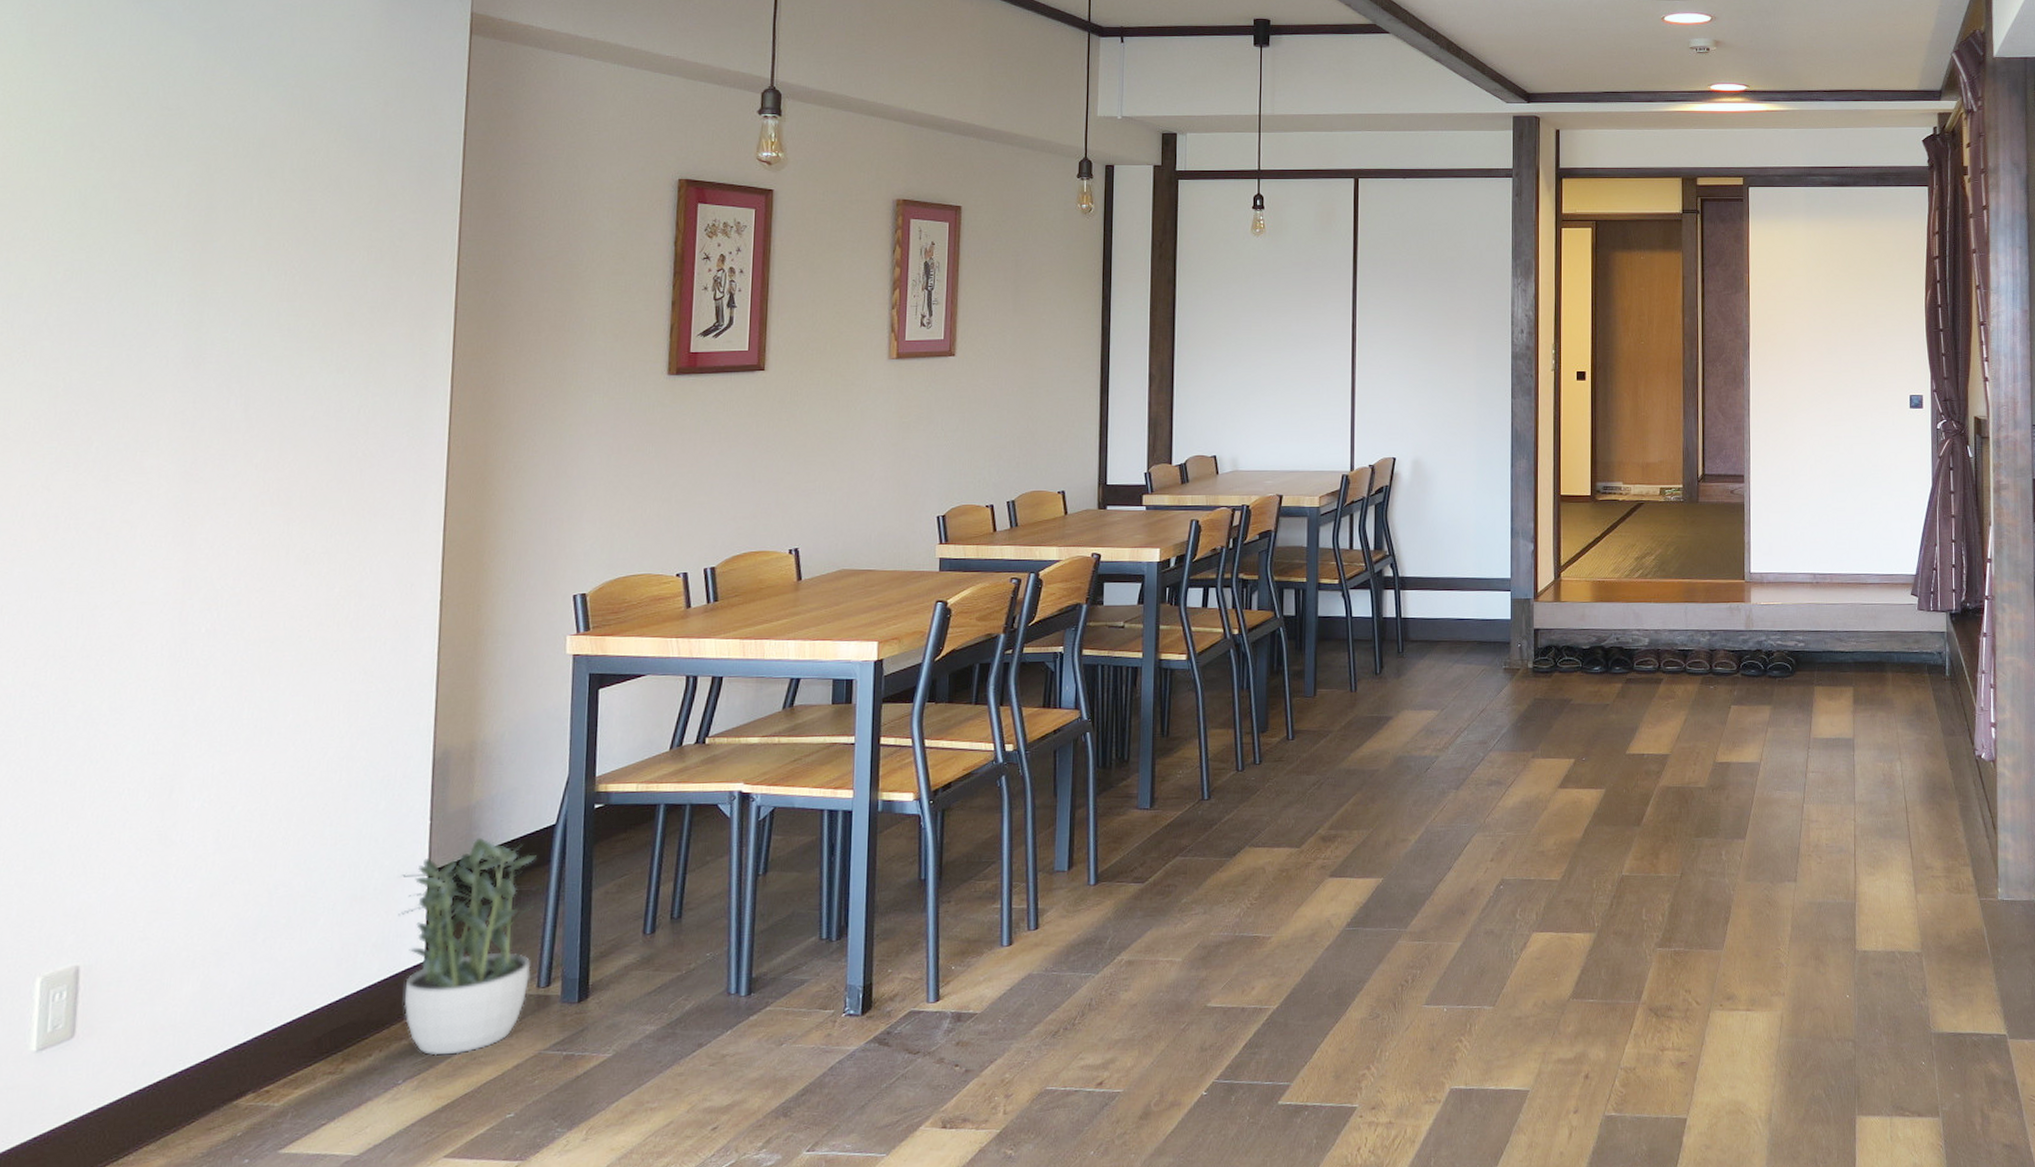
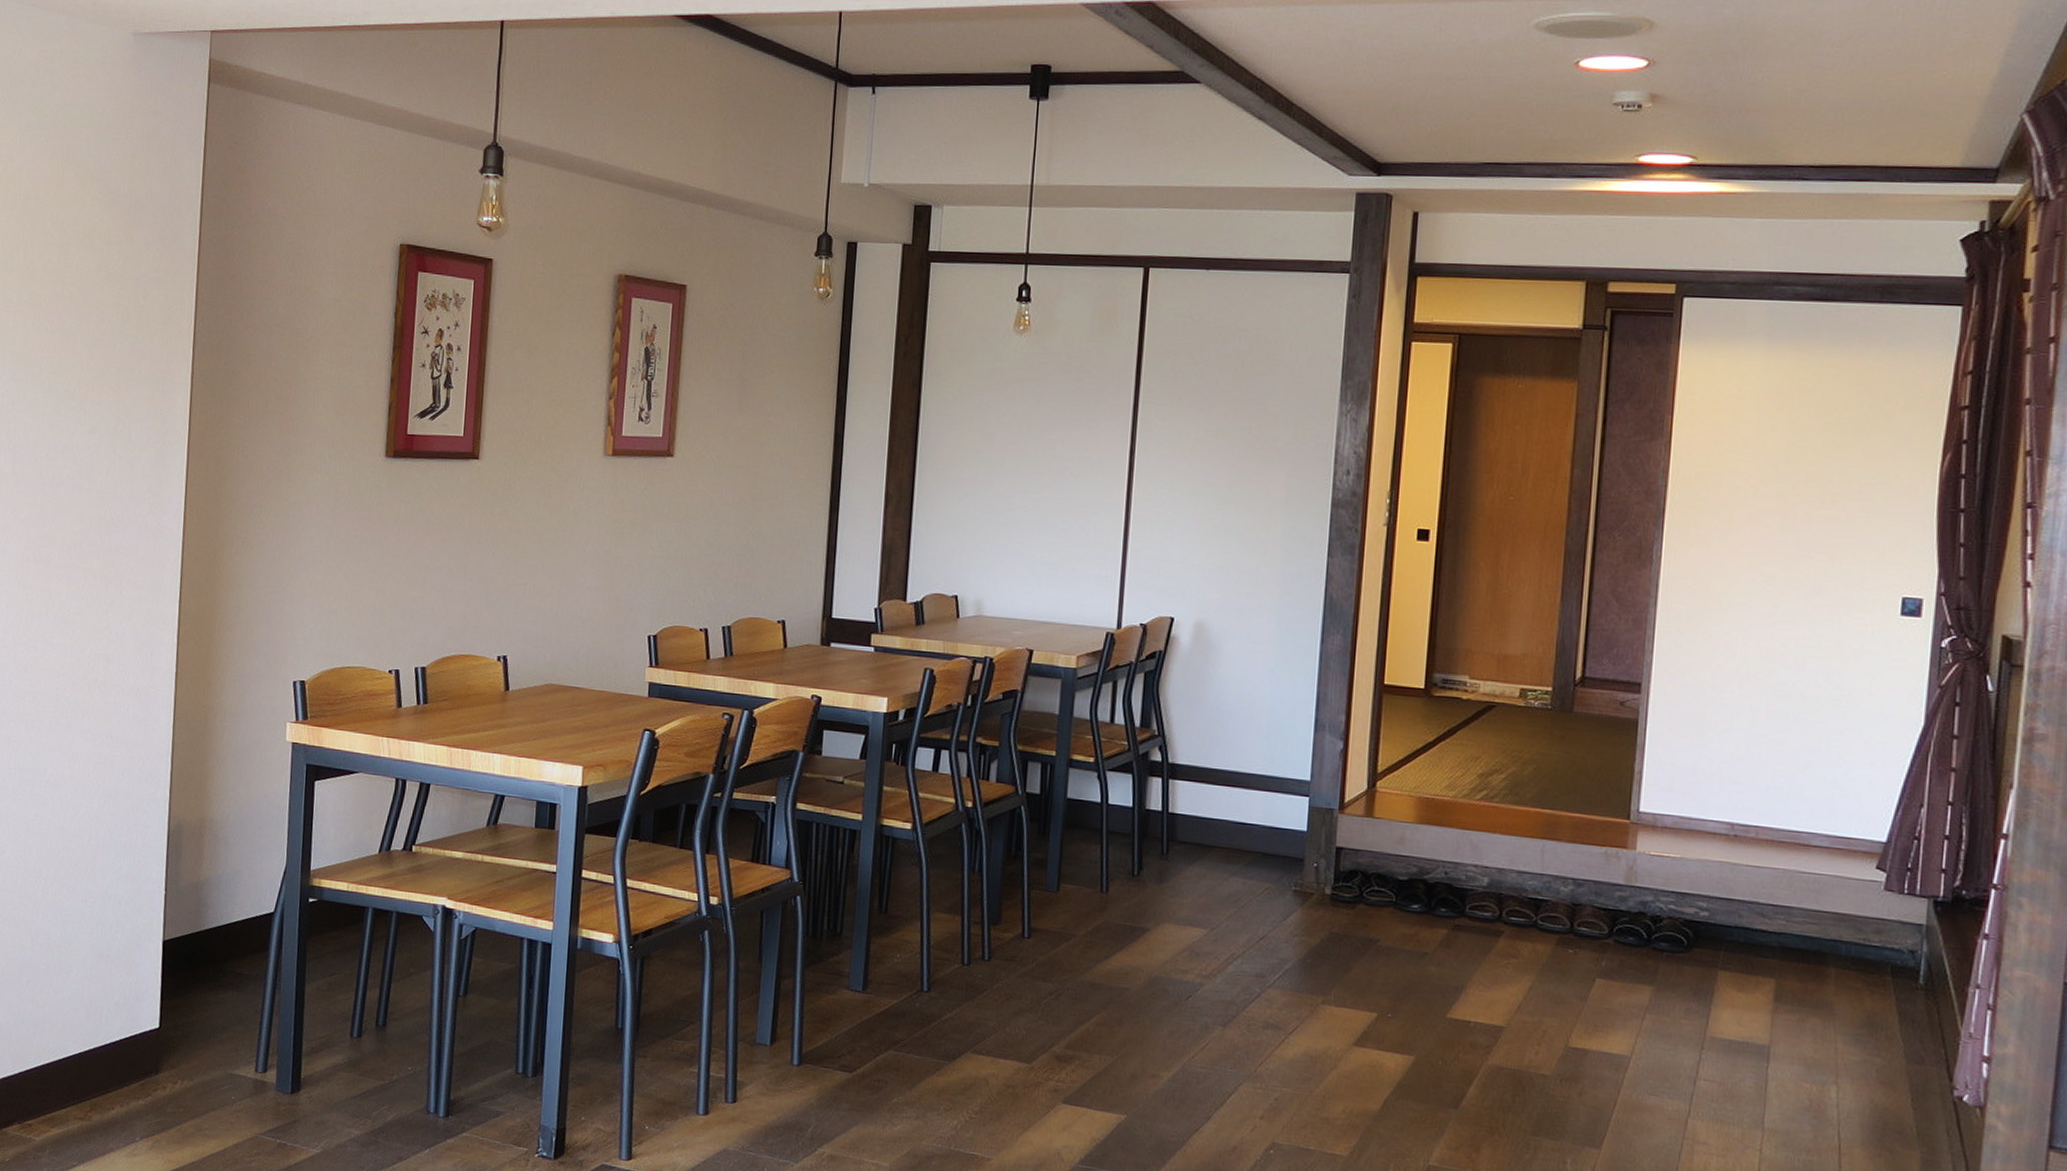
potted plant: present [398,837,536,1056] -> none [137,914,256,1123]

